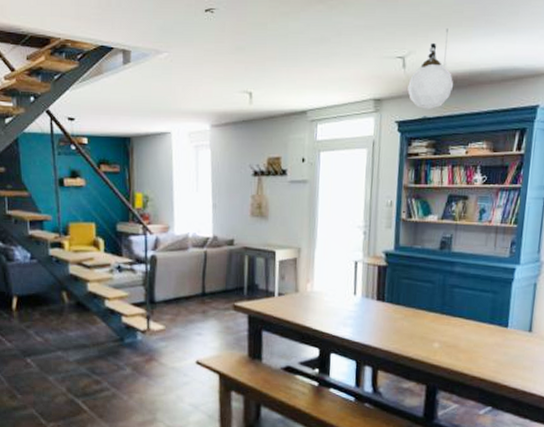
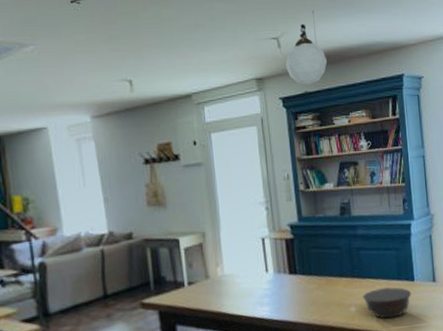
bowl: none [449,328,503,361] -> present [363,287,412,319]

